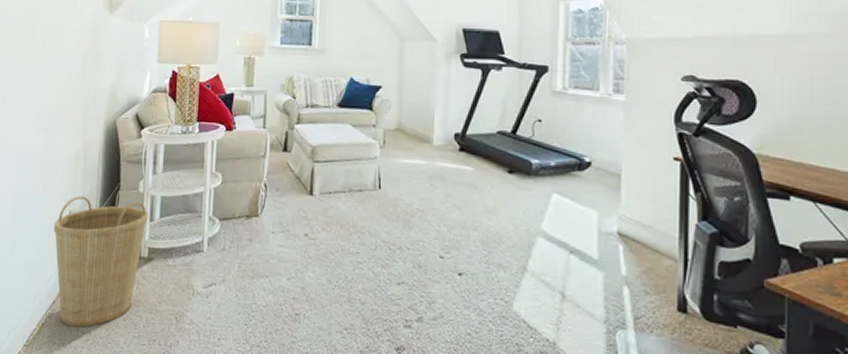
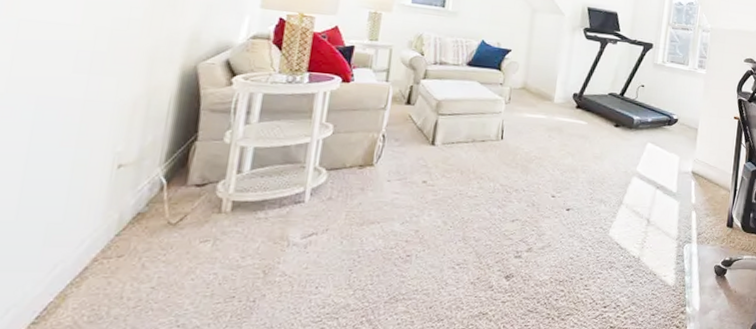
basket: present [53,195,148,328] -> none [91,147,235,293]

